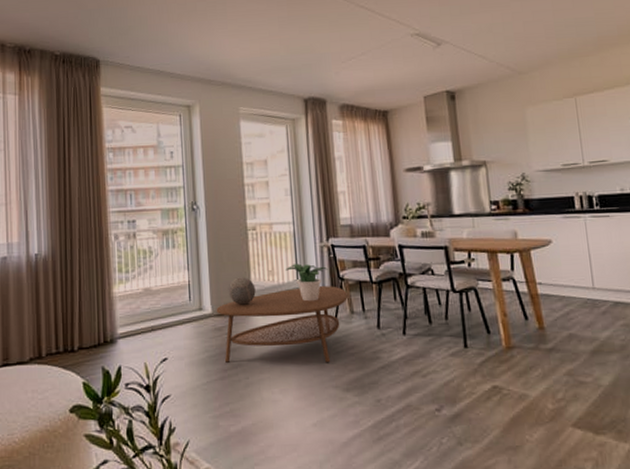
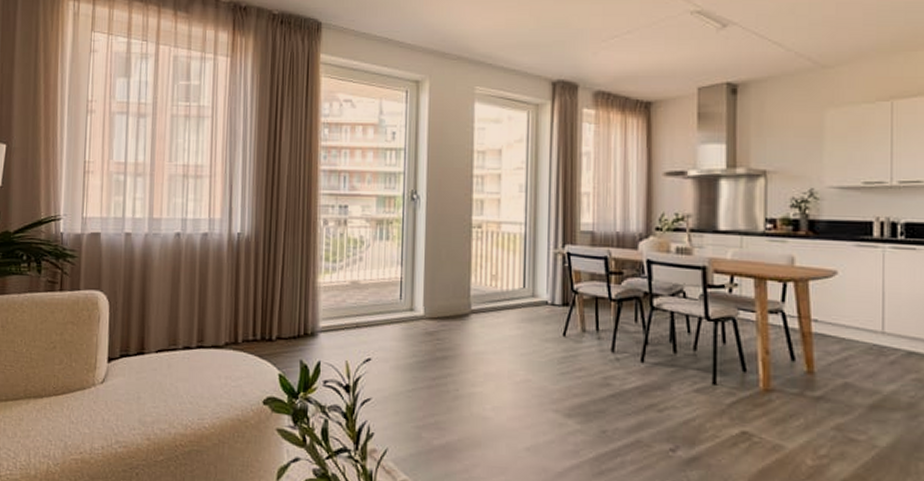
coffee table: present [216,286,348,363] -> none [429,297,580,384]
decorative orb: present [228,277,256,305] -> none [444,279,475,310]
potted plant: present [286,263,328,302] -> none [512,270,561,314]

